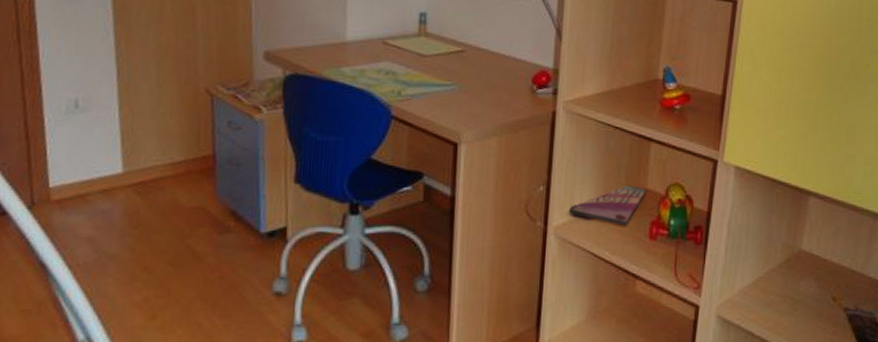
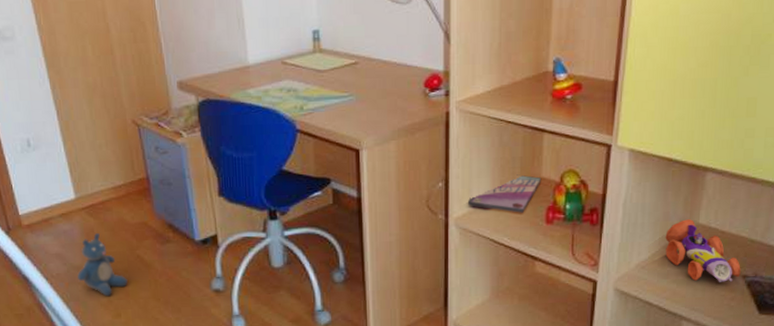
stuffed animal: none [109,216,171,294] -> present [77,233,128,297]
toy car: none [768,244,842,314] -> present [665,219,741,282]

